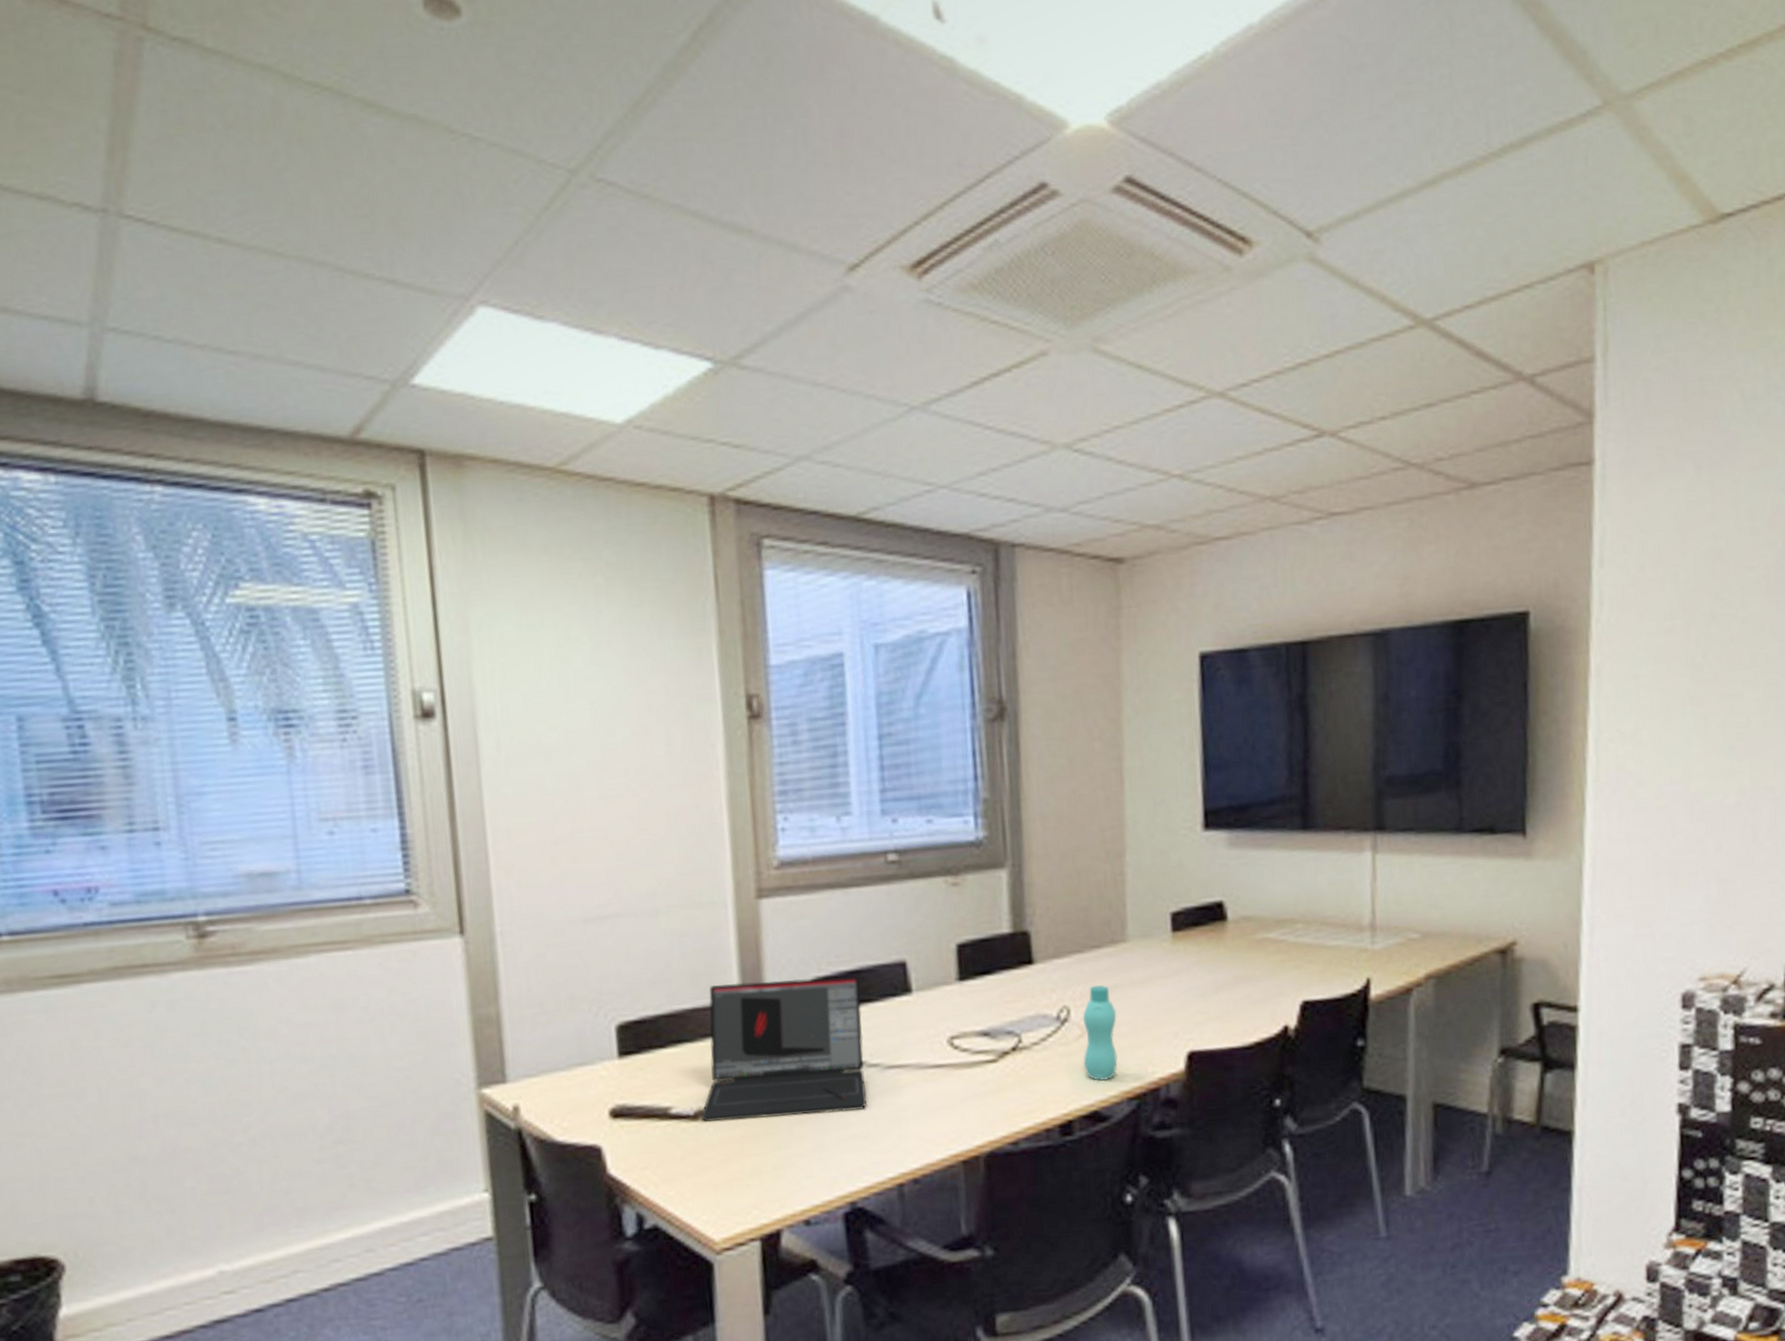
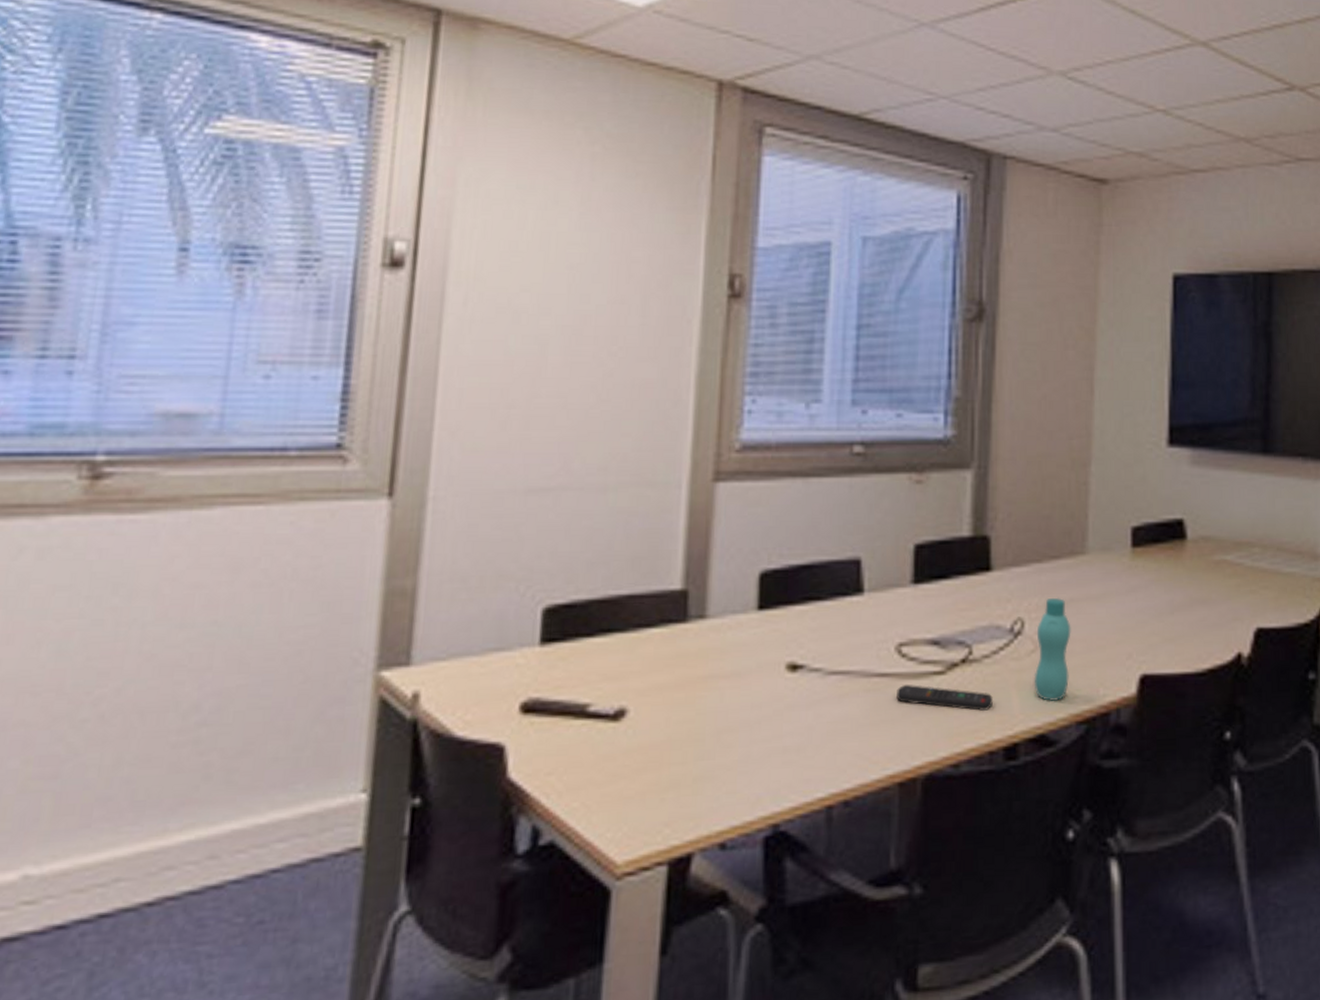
laptop: present [700,976,866,1122] -> none [620,570,811,723]
remote control: none [952,1073,1045,1093] -> present [896,685,993,711]

